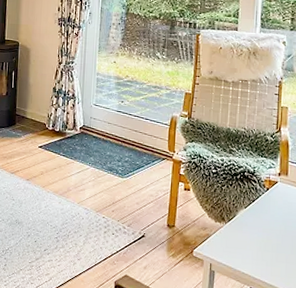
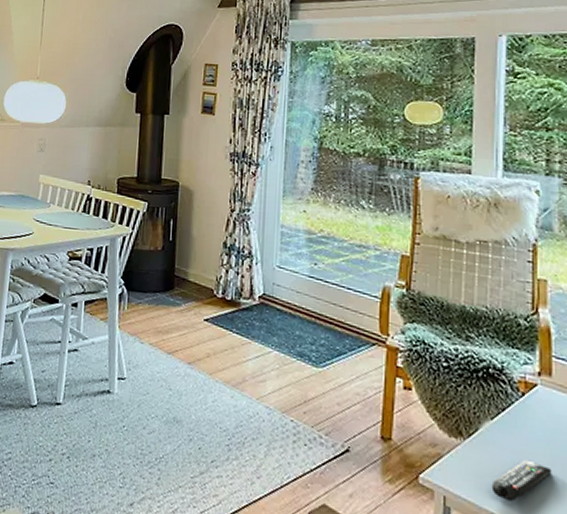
remote control: none [243,234,285,264] -> present [491,459,552,502]

